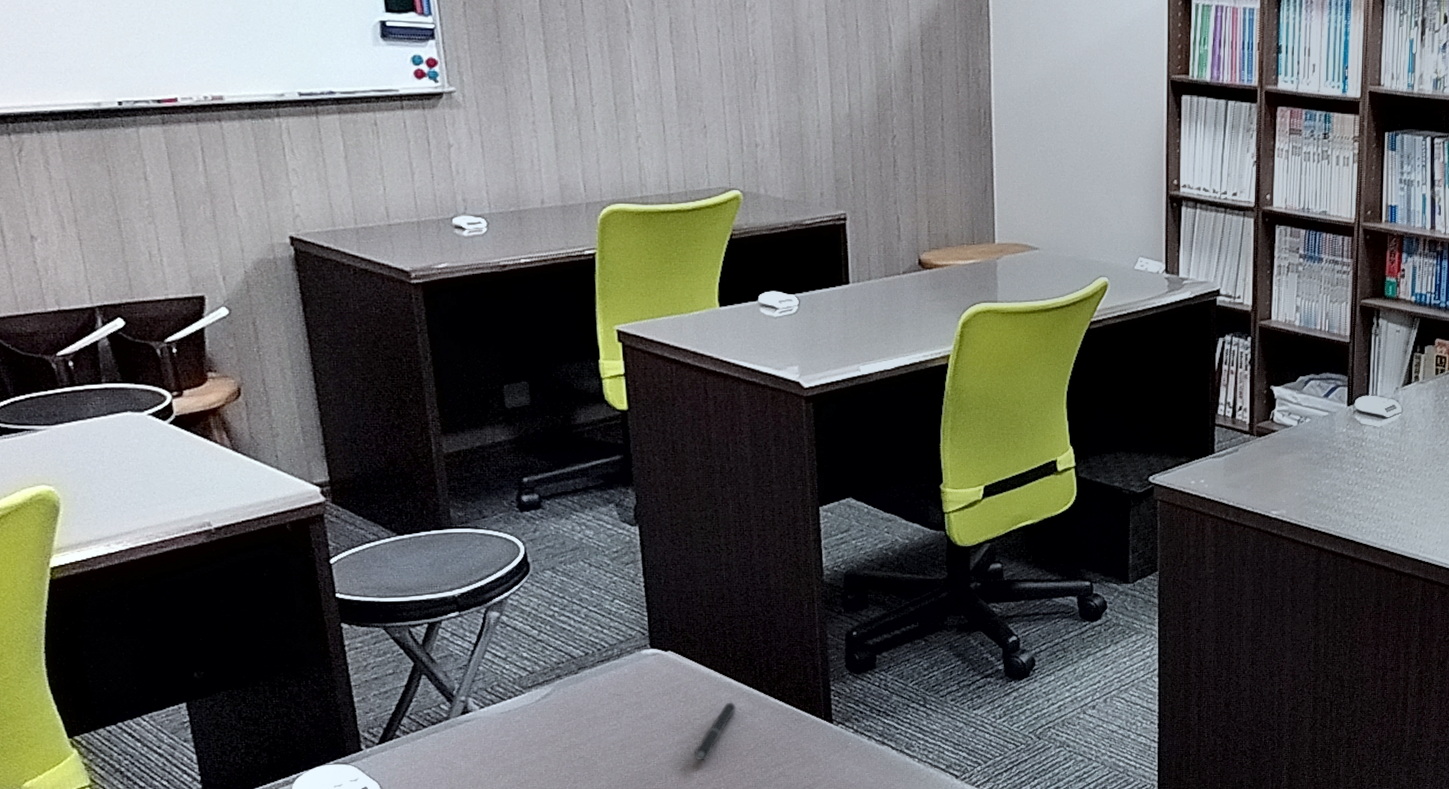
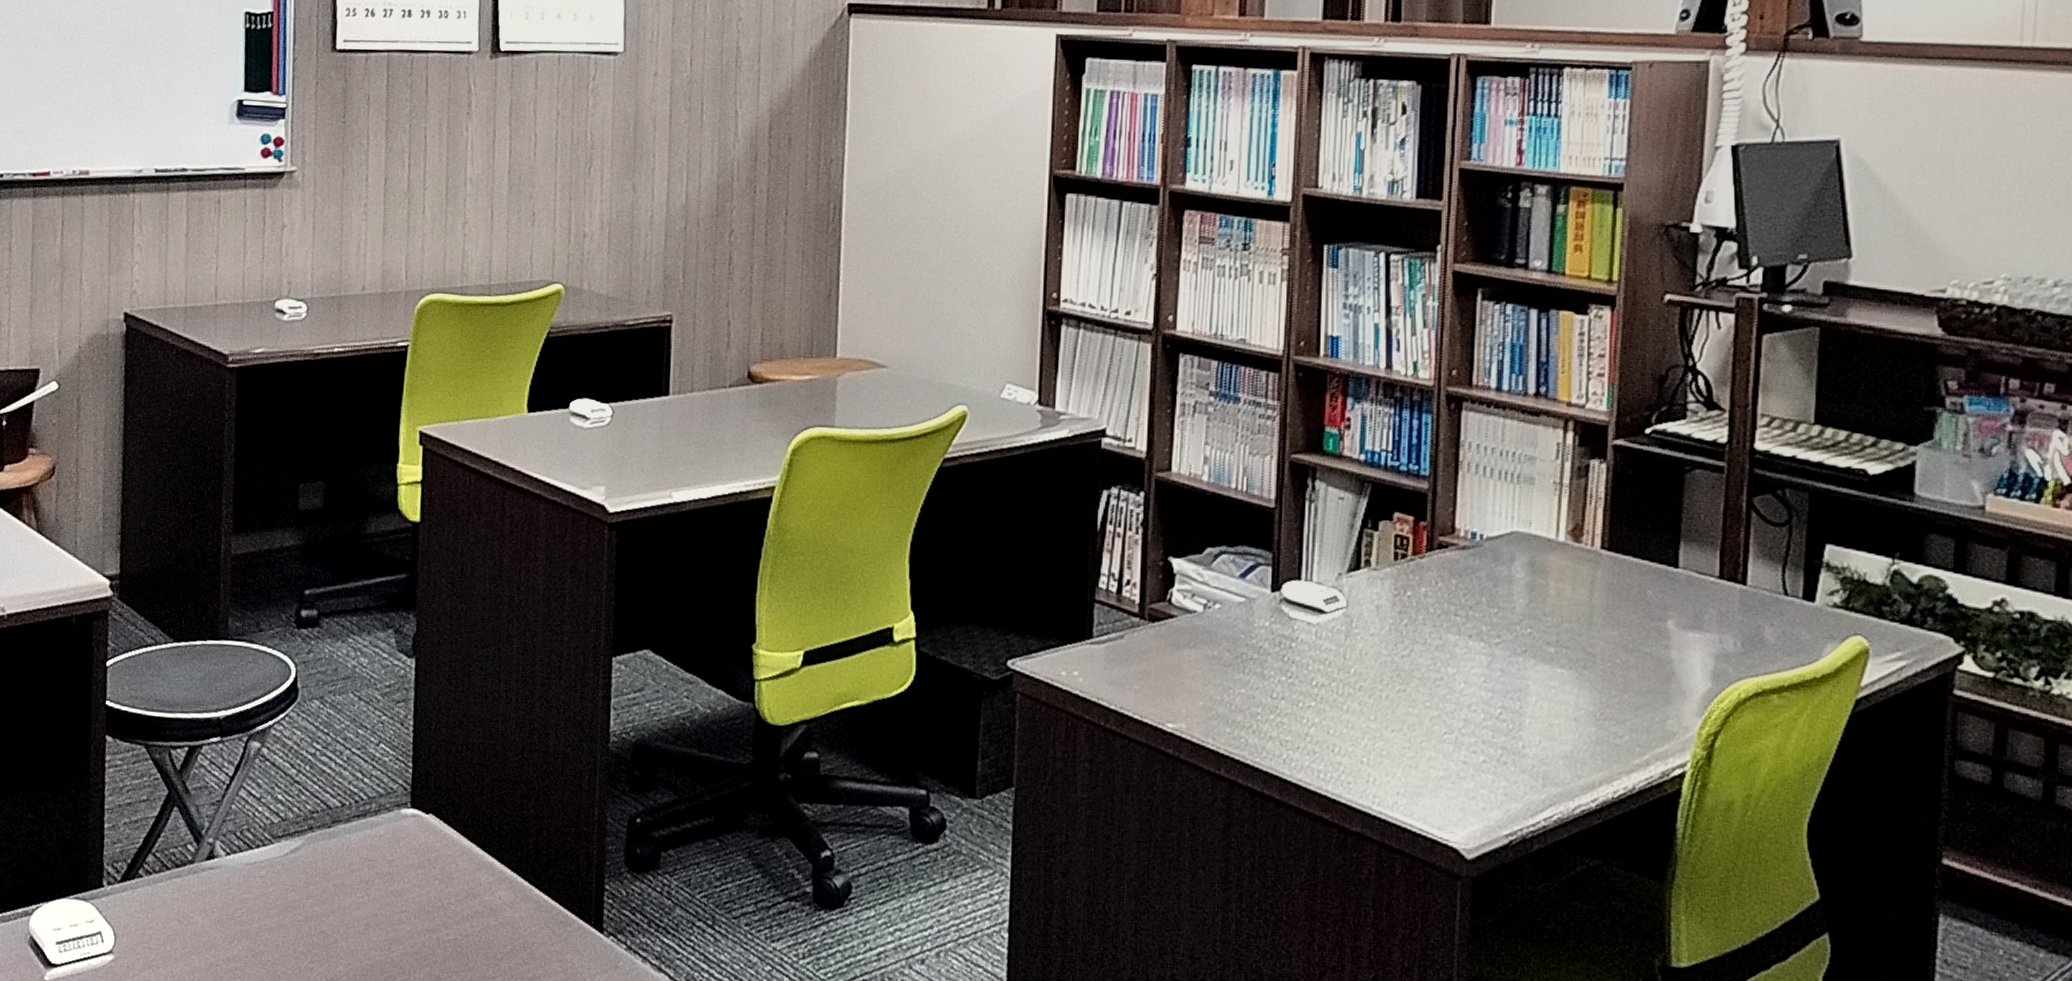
pen: present [694,702,736,761] -> none [443,887,496,959]

